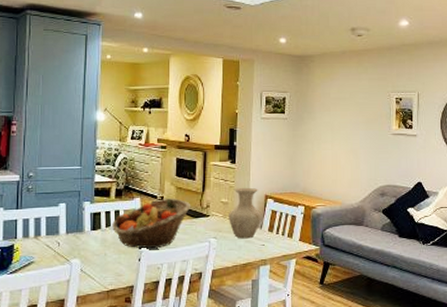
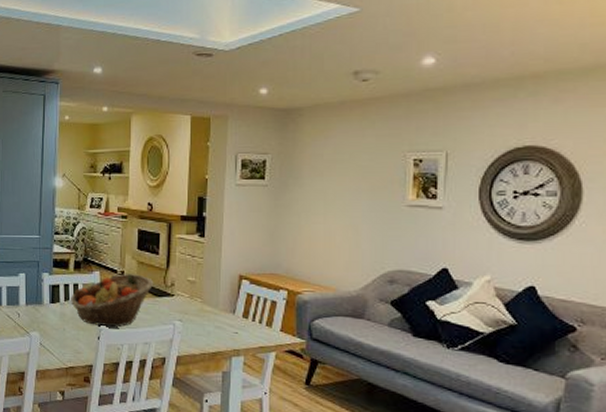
vase: present [229,187,262,239] -> none [196,265,235,325]

